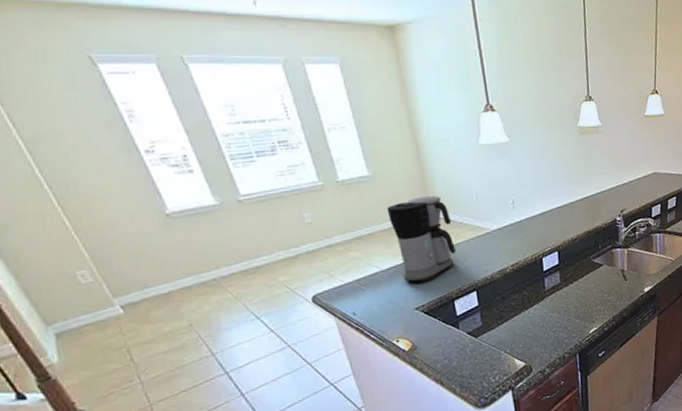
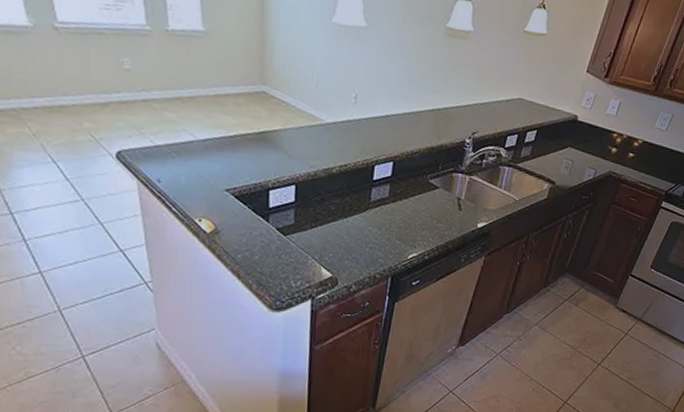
coffee maker: present [386,196,456,283] -> none [215,67,284,164]

